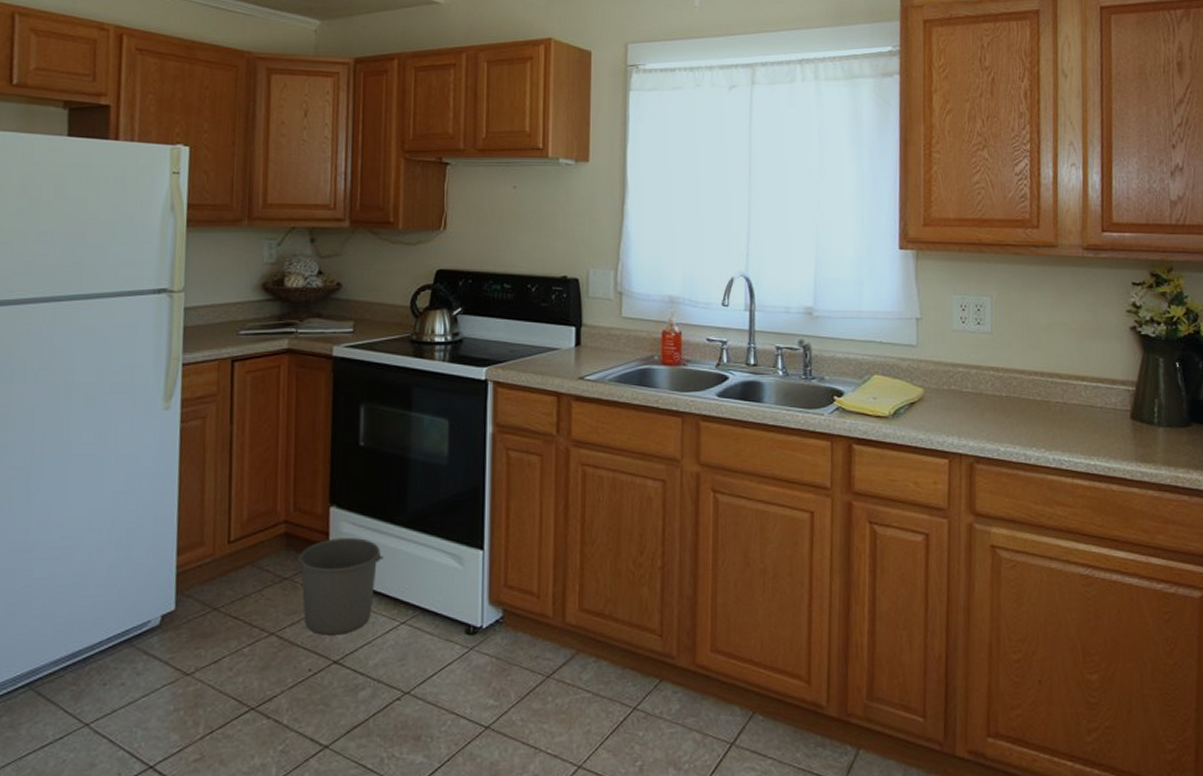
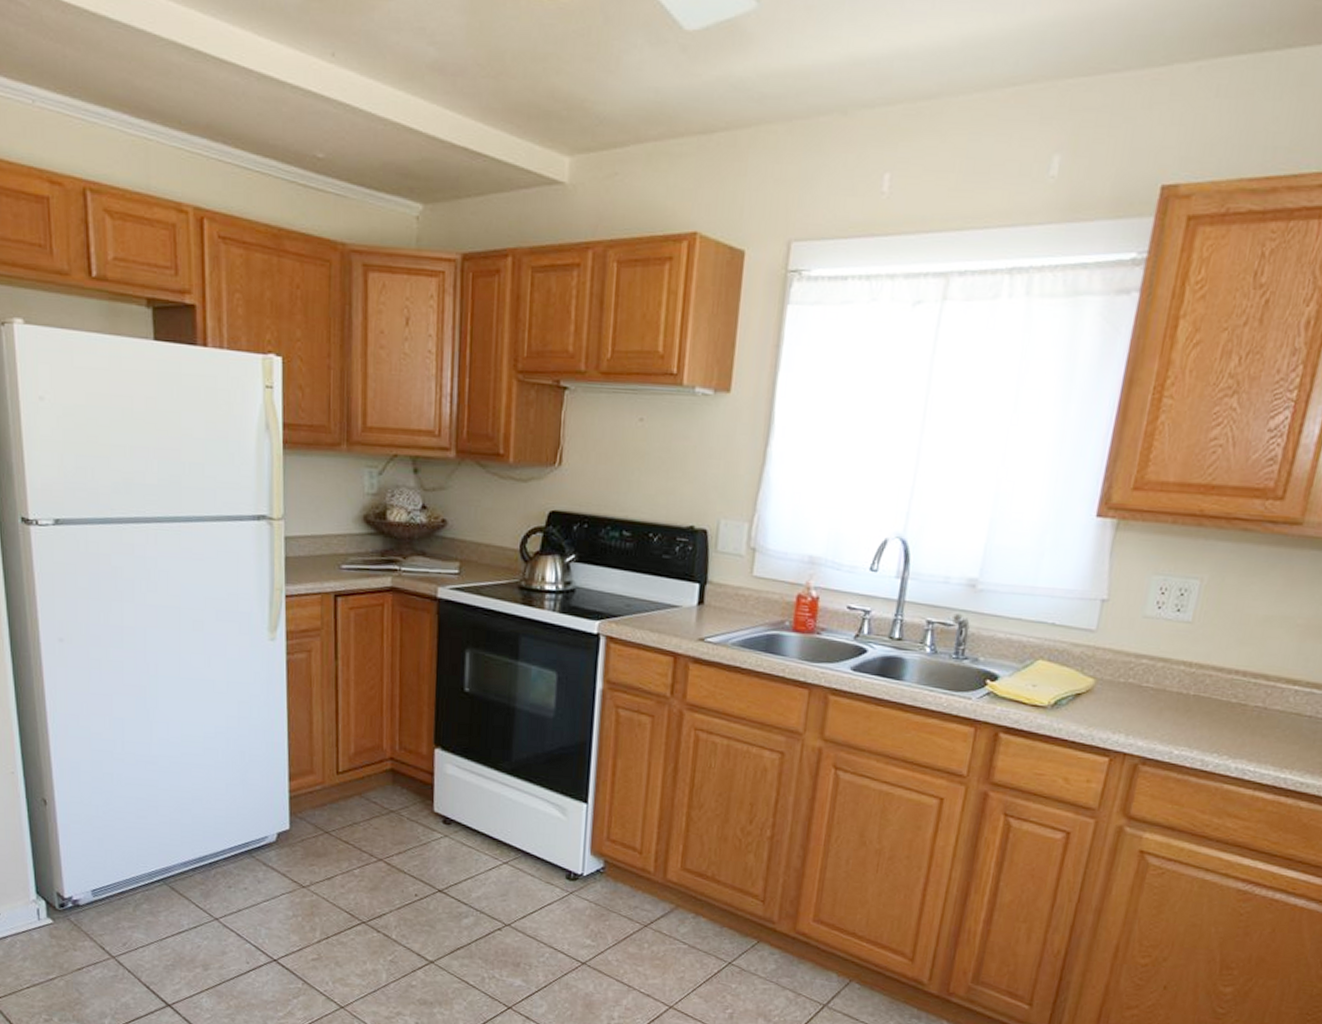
bucket: present [297,538,383,635] -> none [403,778,487,867]

